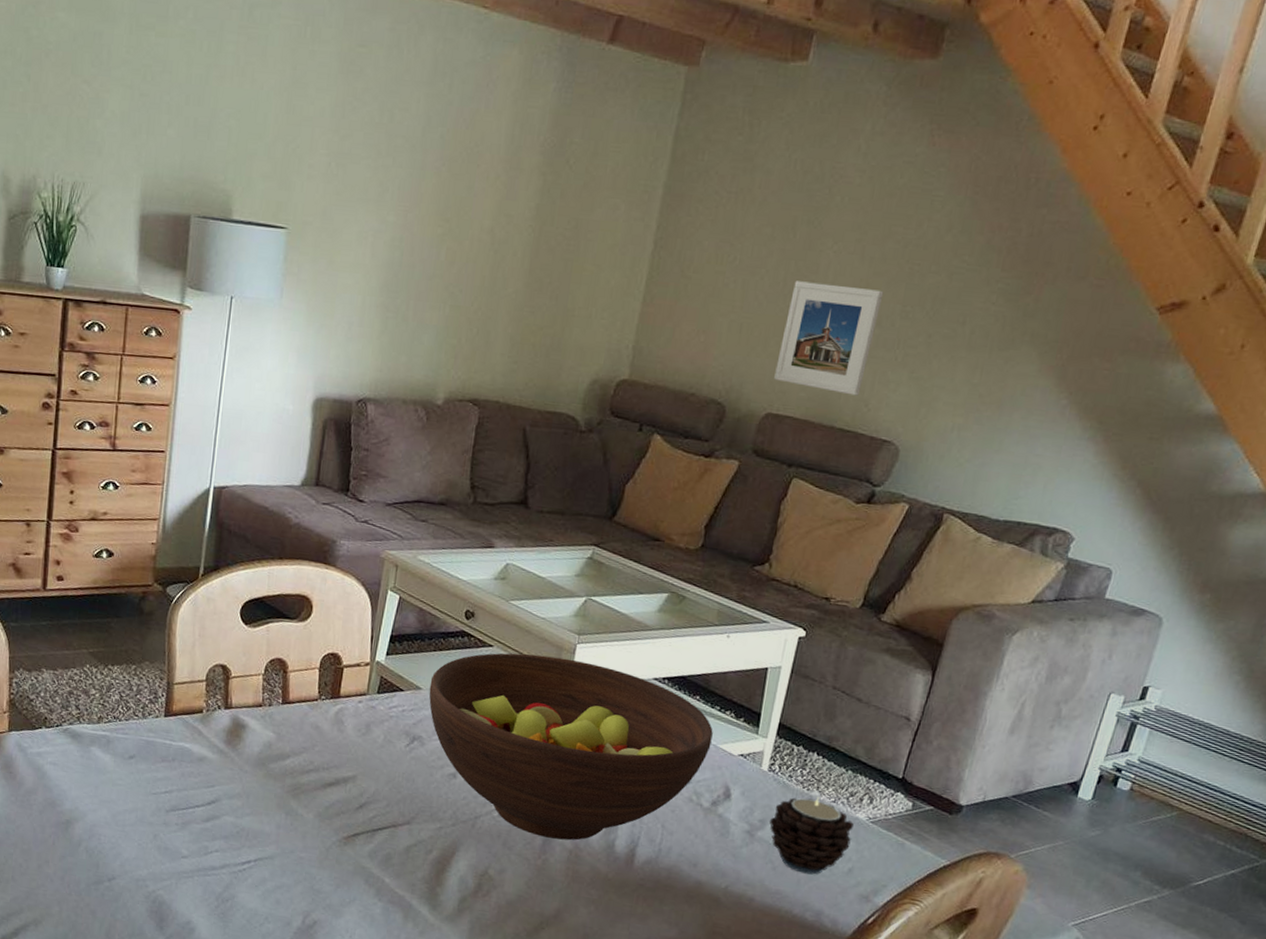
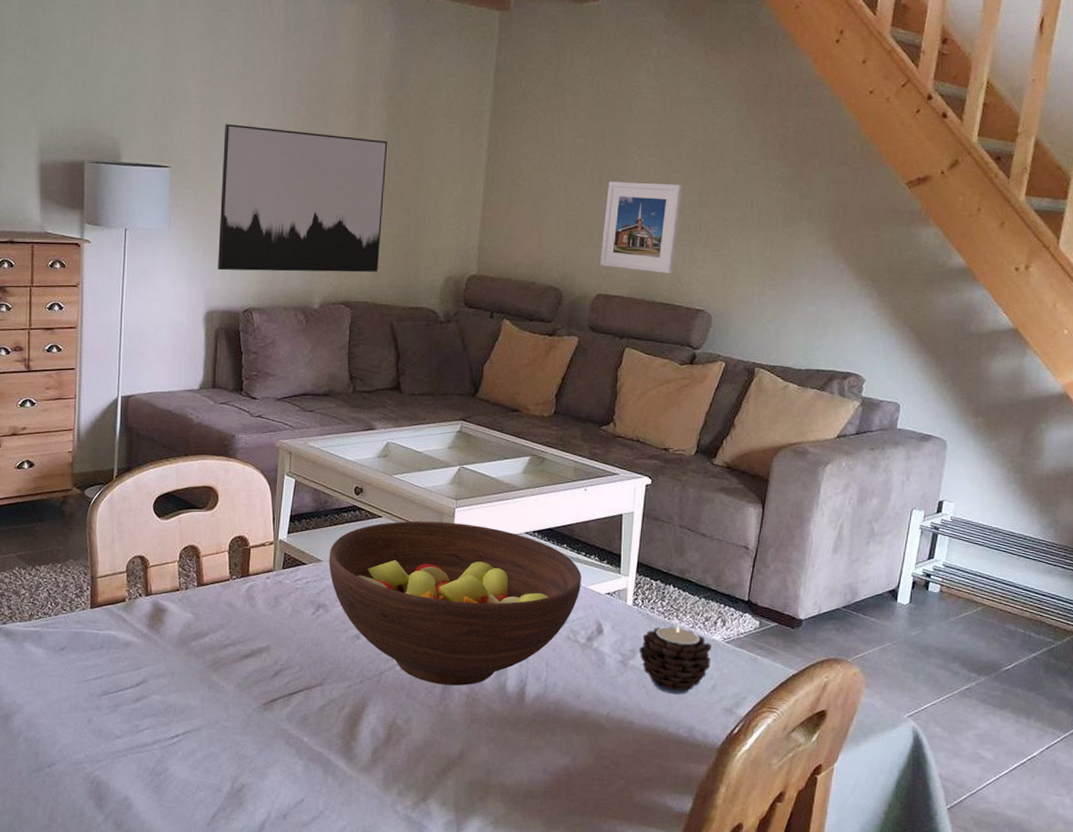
wall art: none [332,182,540,368] -> present [218,124,388,273]

